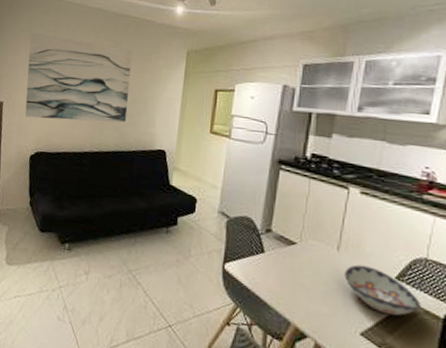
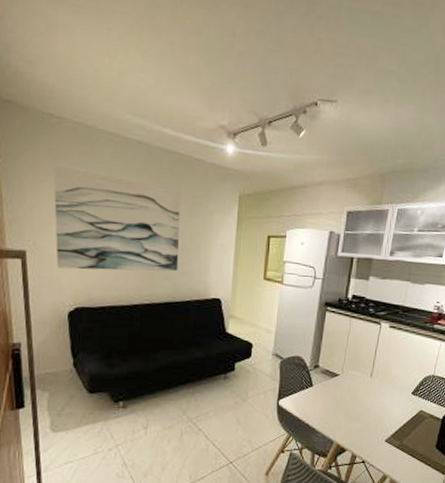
decorative bowl: present [344,264,421,316] -> none [375,386,428,423]

